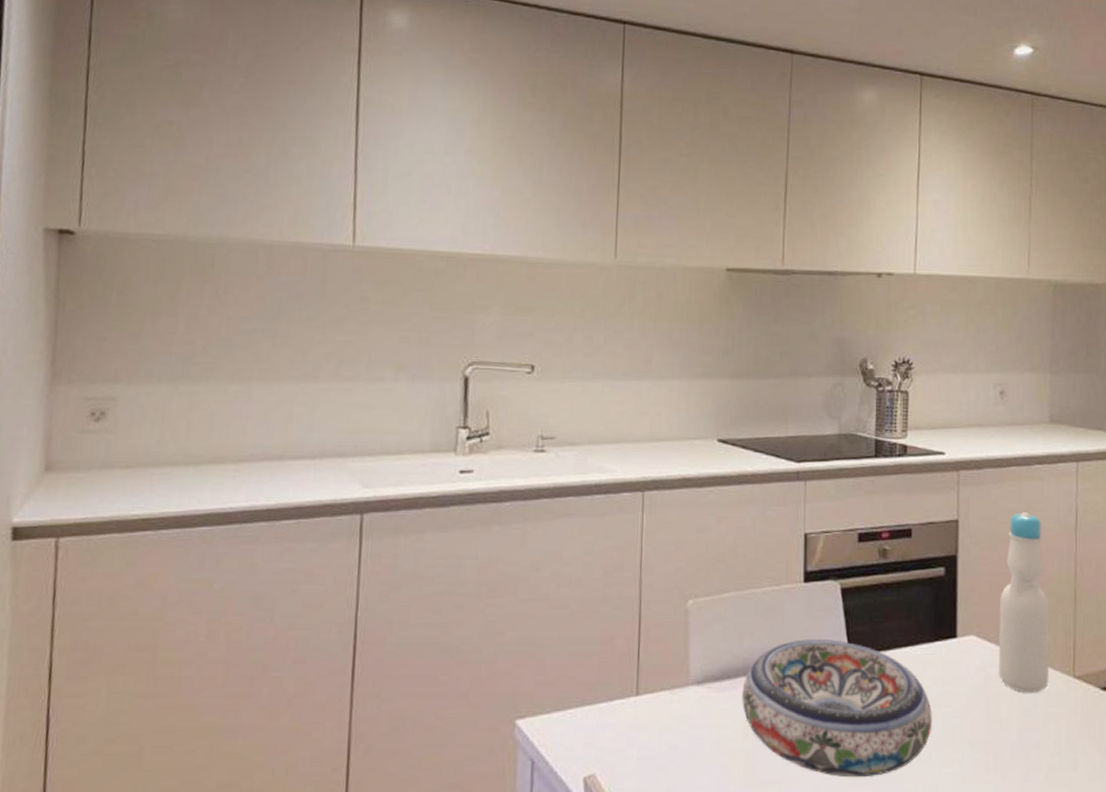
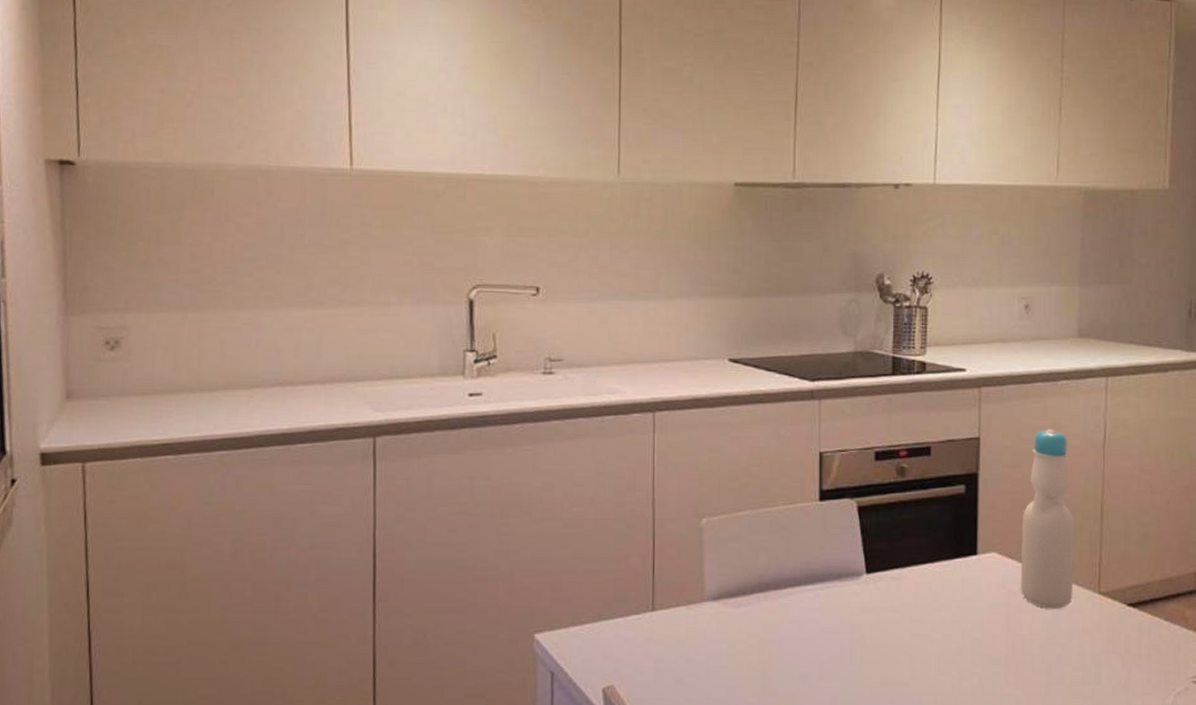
bowl: present [742,638,932,778] -> none [758,556,951,690]

